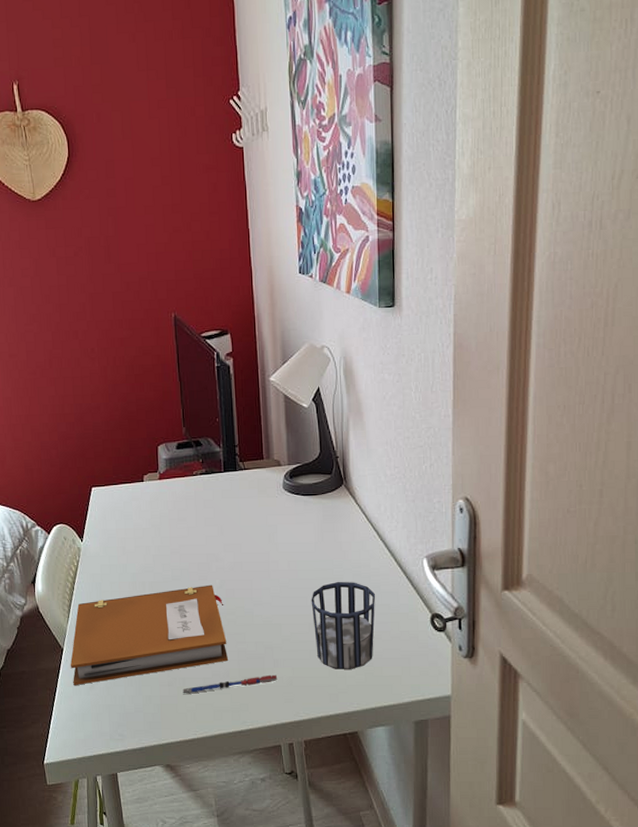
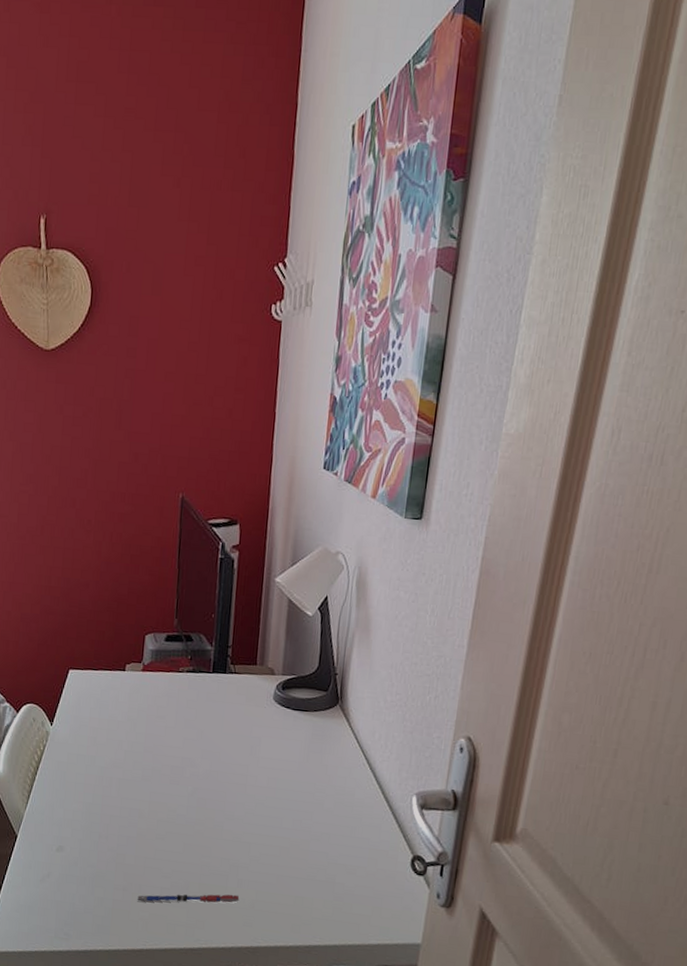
notebook: present [70,584,228,686] -> none [22,790,193,876]
cup: present [311,581,376,669] -> none [285,806,357,902]

